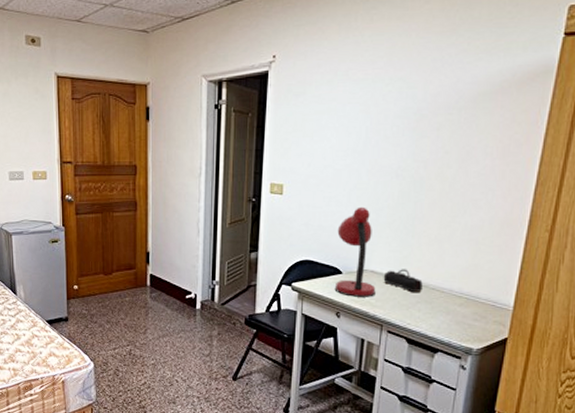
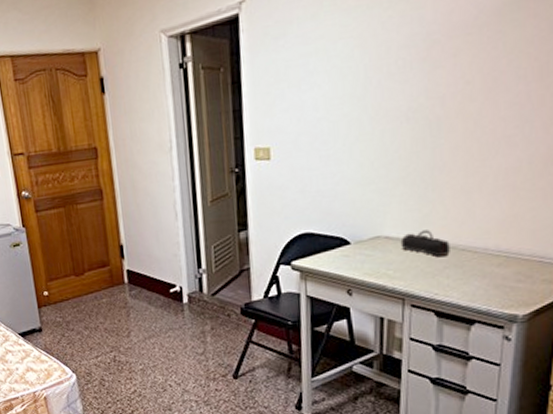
desk lamp: present [334,206,376,297] -> none [340,162,393,270]

